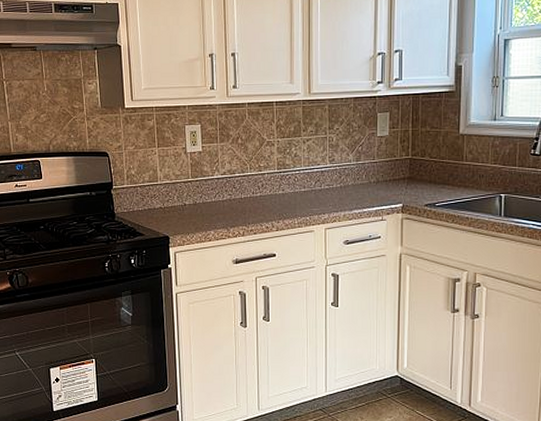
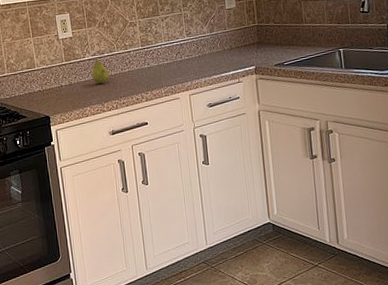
fruit: none [220,178,239,206] -> present [92,58,109,84]

